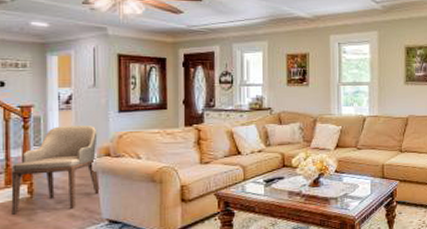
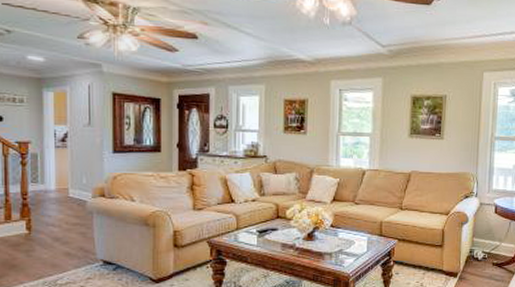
armchair: present [11,126,100,215] -> none [10,164,95,249]

